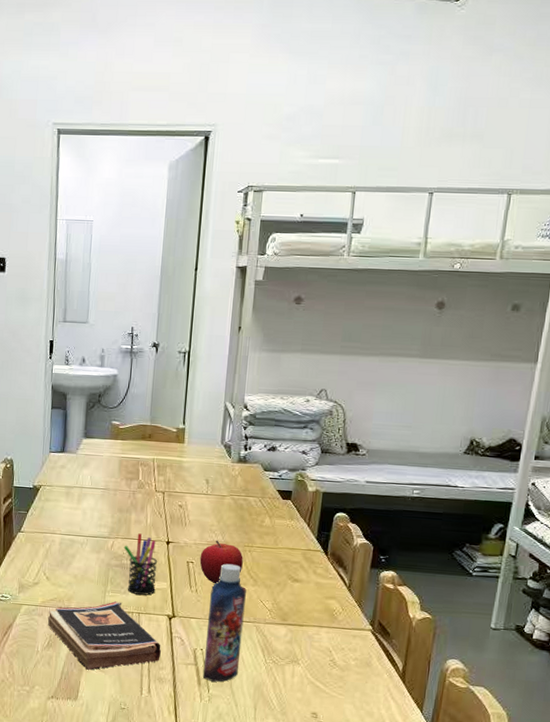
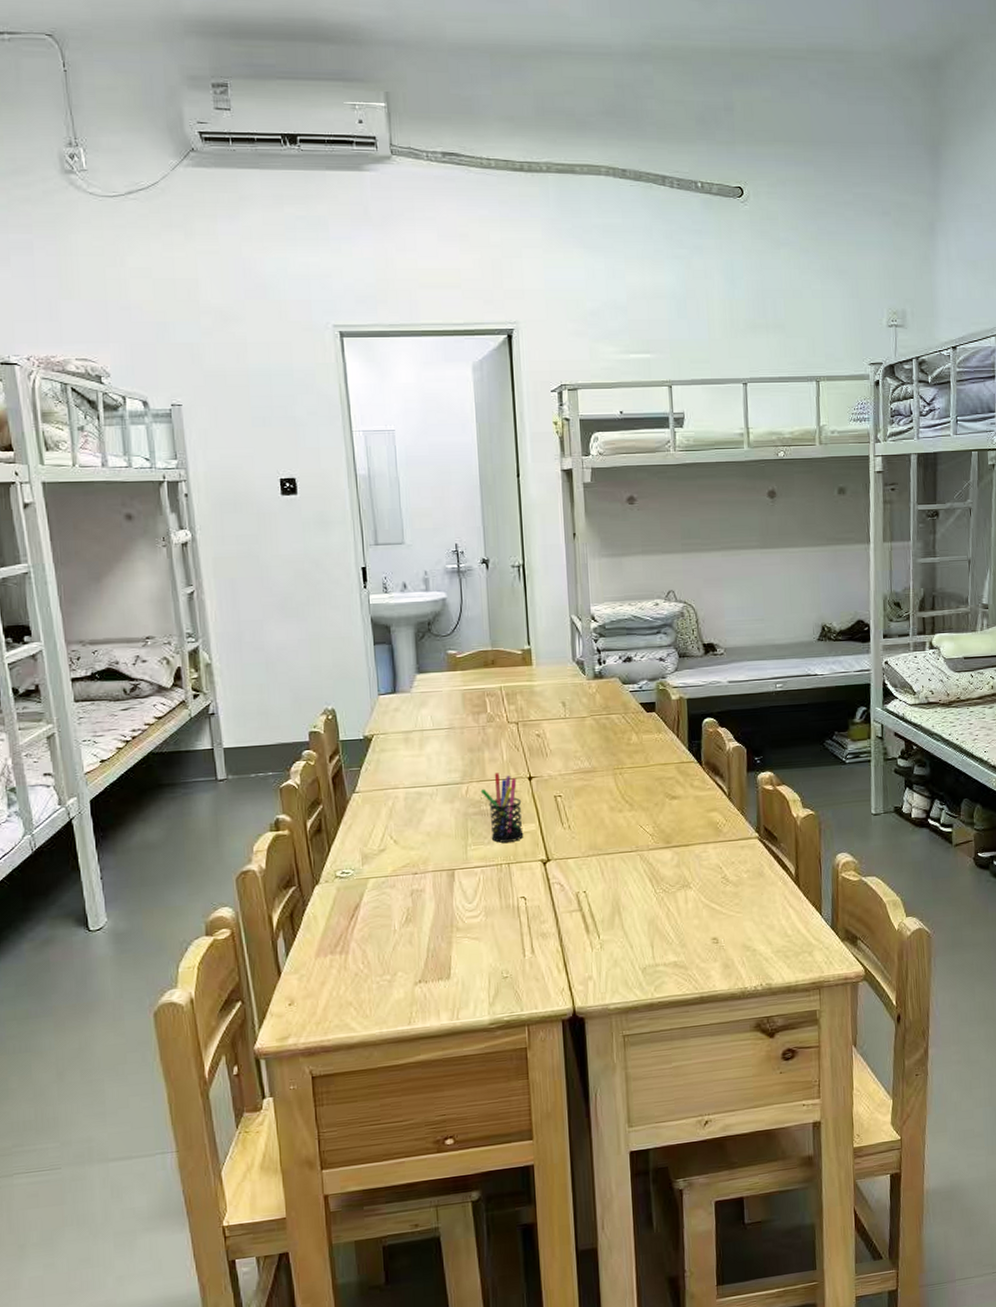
book: present [47,601,162,670] -> none [401,854,541,941]
fruit: present [199,540,243,583] -> none [567,767,616,815]
bottle: present [202,563,246,682] -> none [585,791,629,926]

